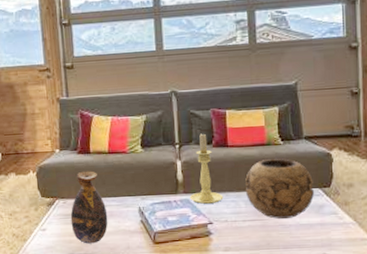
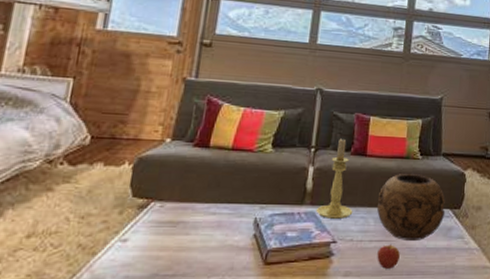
vase: present [70,171,108,244] -> none [163,168,215,262]
apple: none [252,223,274,244] -> present [377,245,400,269]

